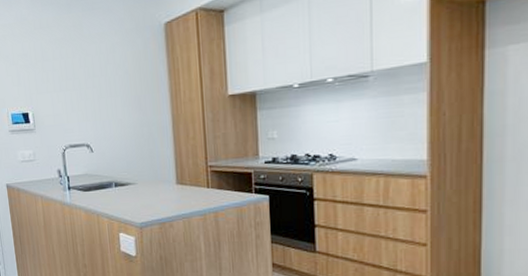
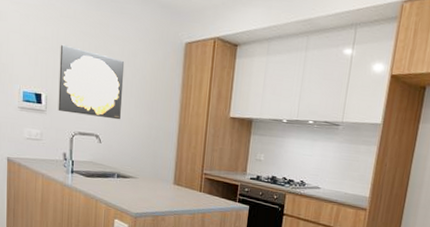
wall art: none [38,56,109,127] -> present [58,44,125,120]

